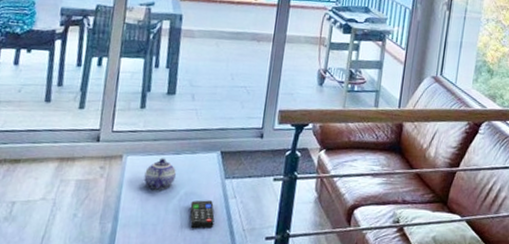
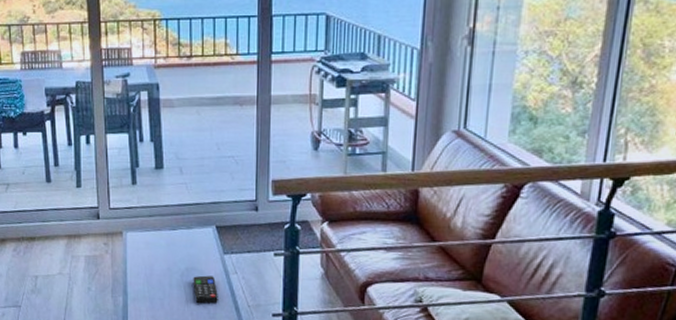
teapot: present [144,158,176,189] -> none [145,233,174,265]

